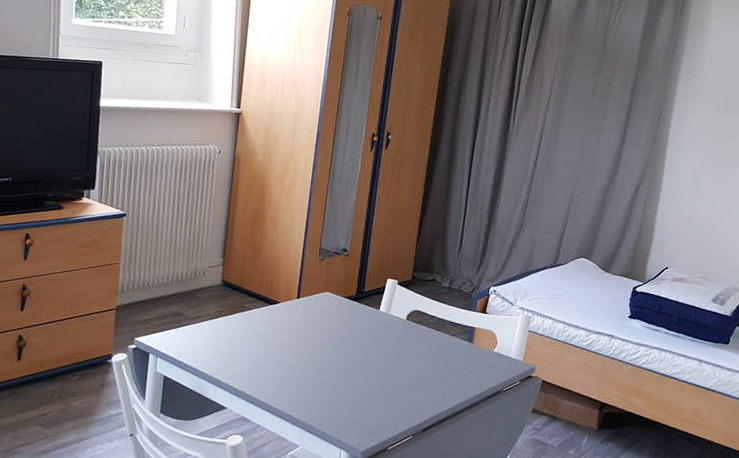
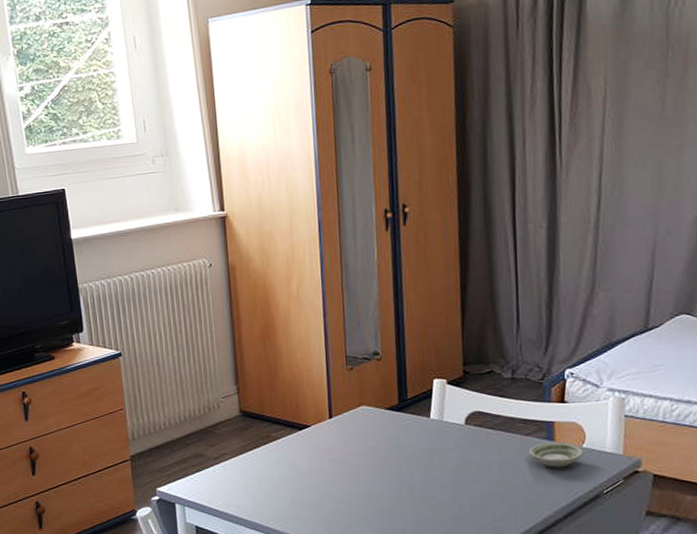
saucer: none [452,344,493,366] -> present [529,442,583,468]

